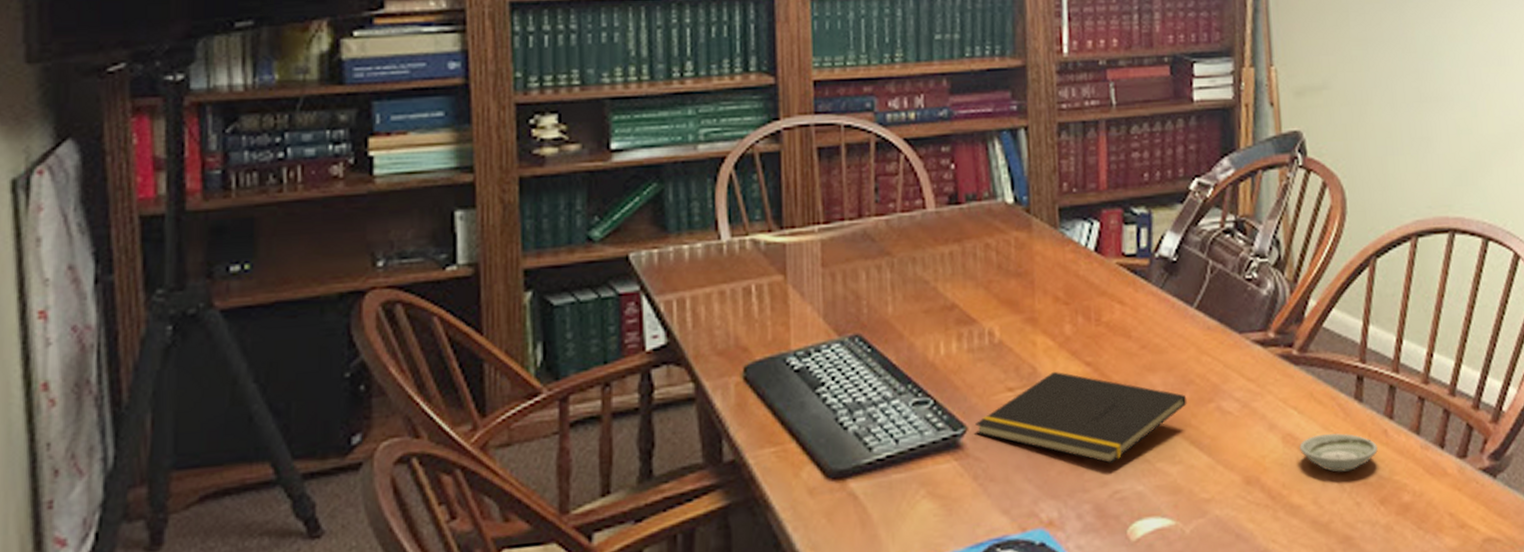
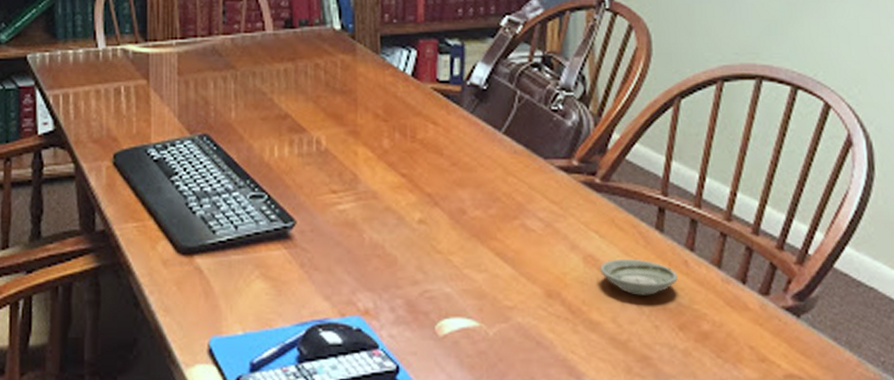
notepad: present [975,371,1187,464] -> none [303,179,493,265]

